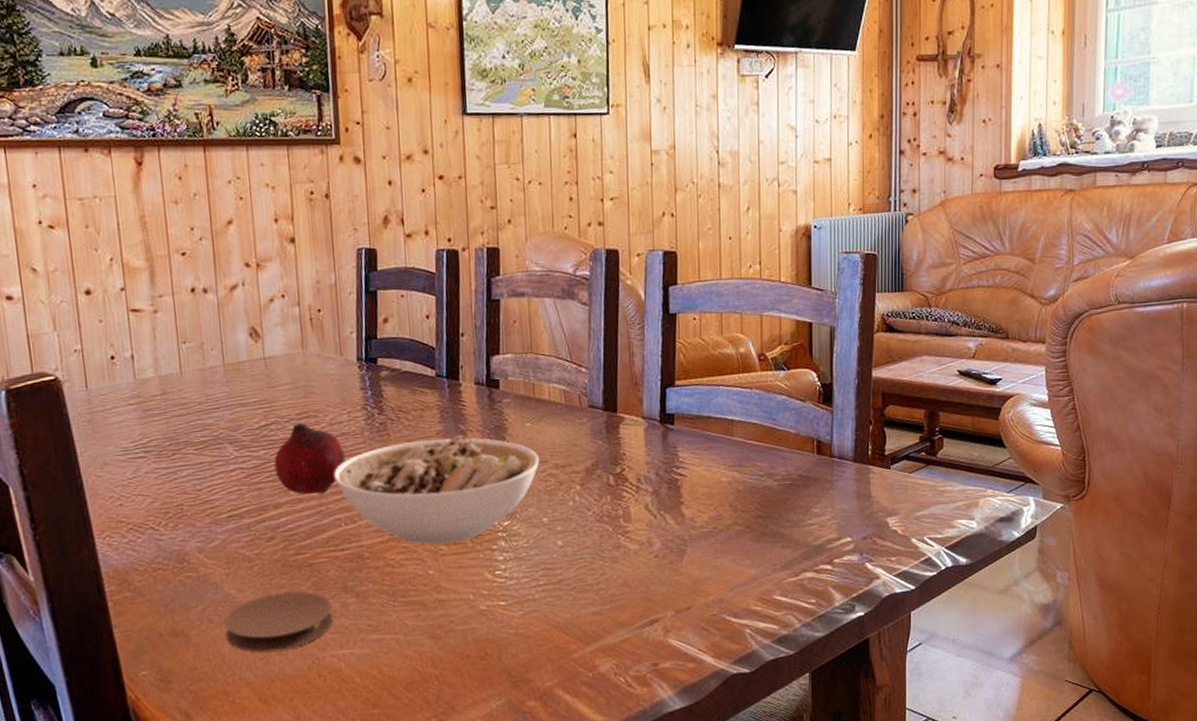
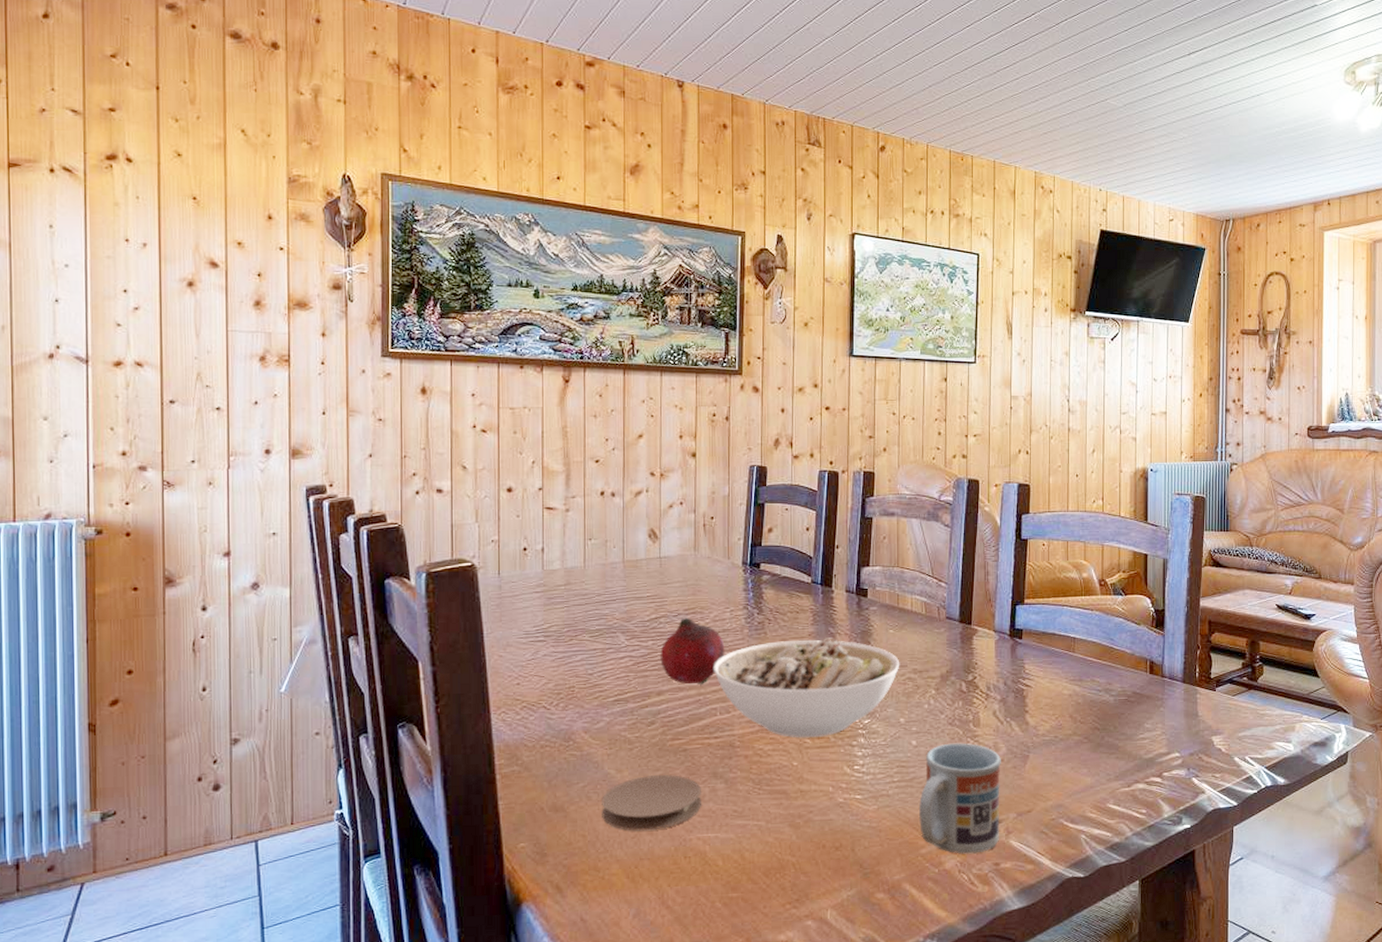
cup: none [568,540,657,657] -> present [919,743,1001,854]

